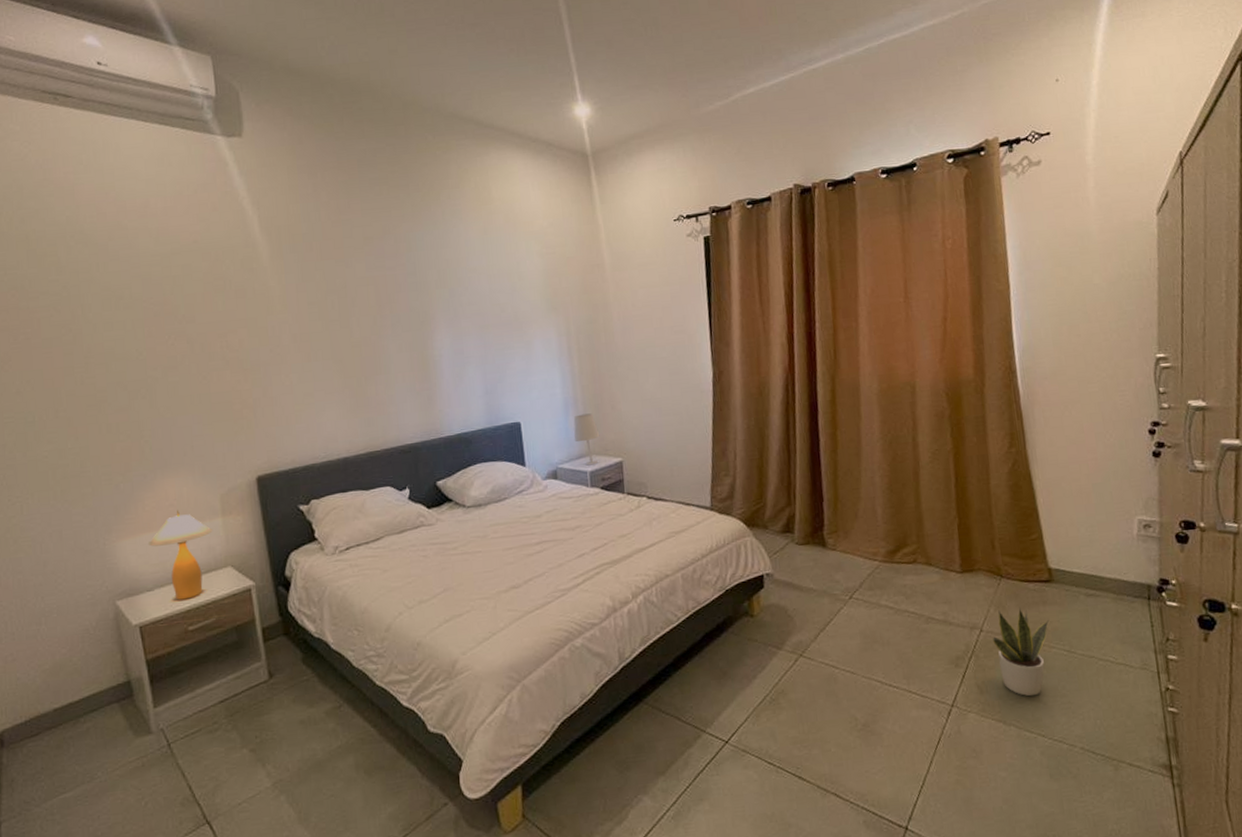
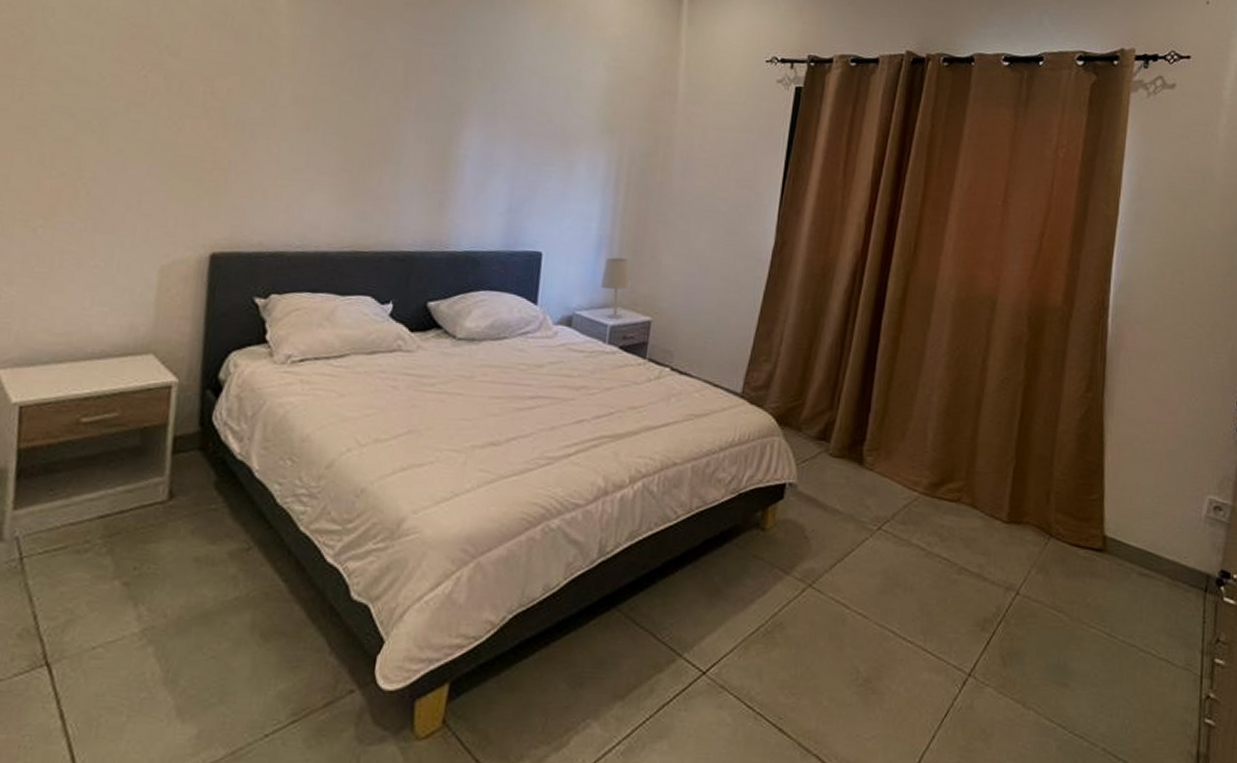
table lamp: present [147,510,214,600] -> none [55,274,142,384]
potted plant: present [993,606,1050,697] -> none [1028,573,1094,680]

